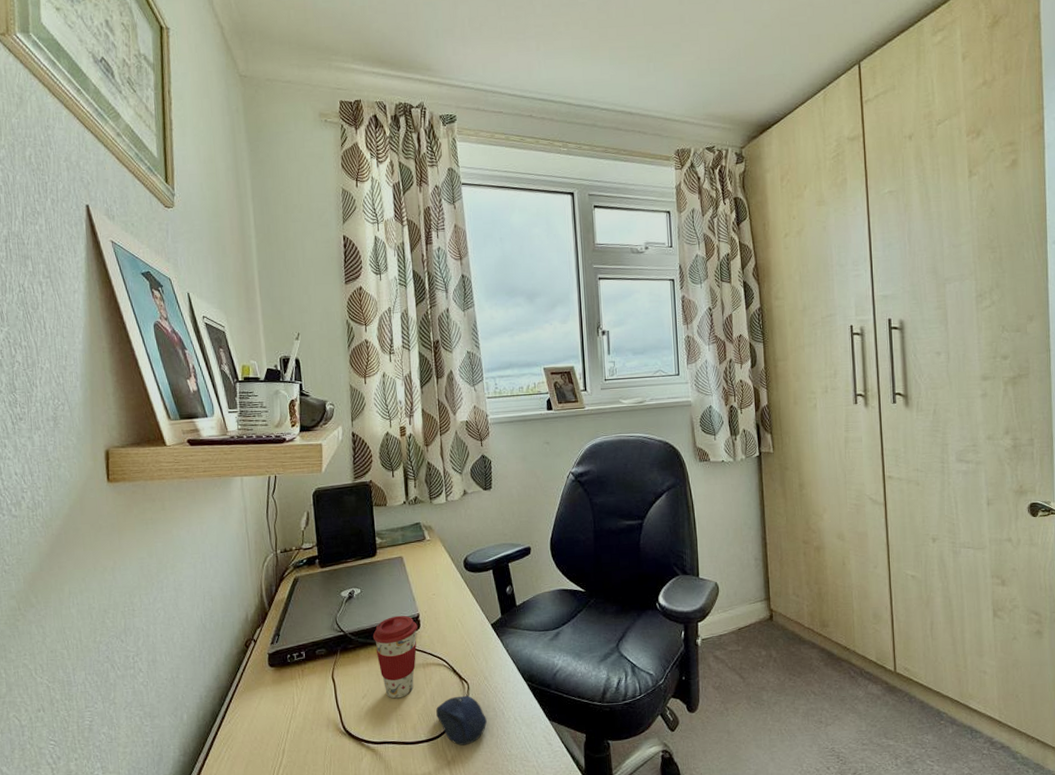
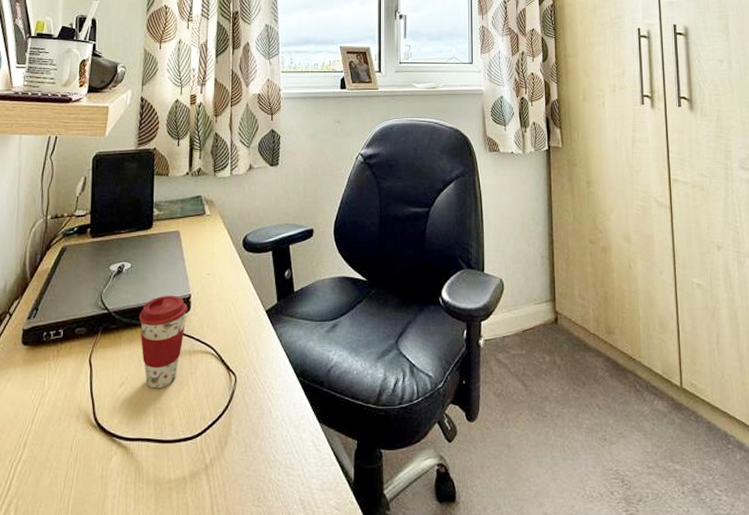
computer mouse: present [436,695,487,746] -> none [198,389,252,447]

